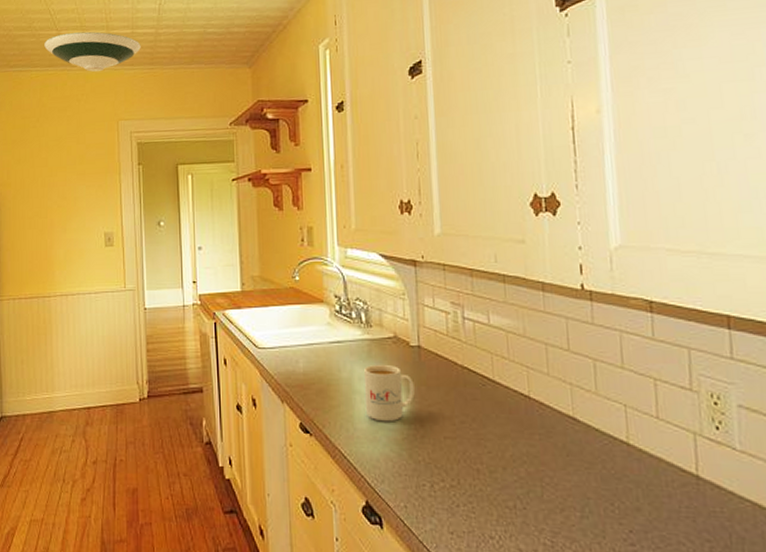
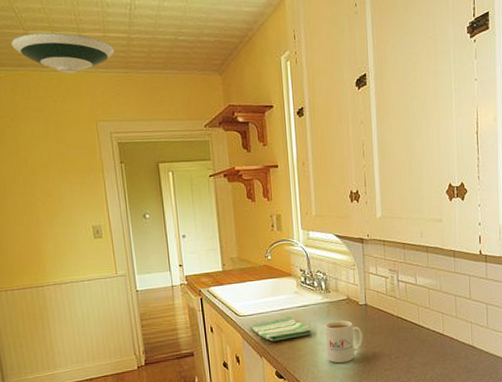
dish towel: none [270,354,348,384] -> present [250,316,313,342]

